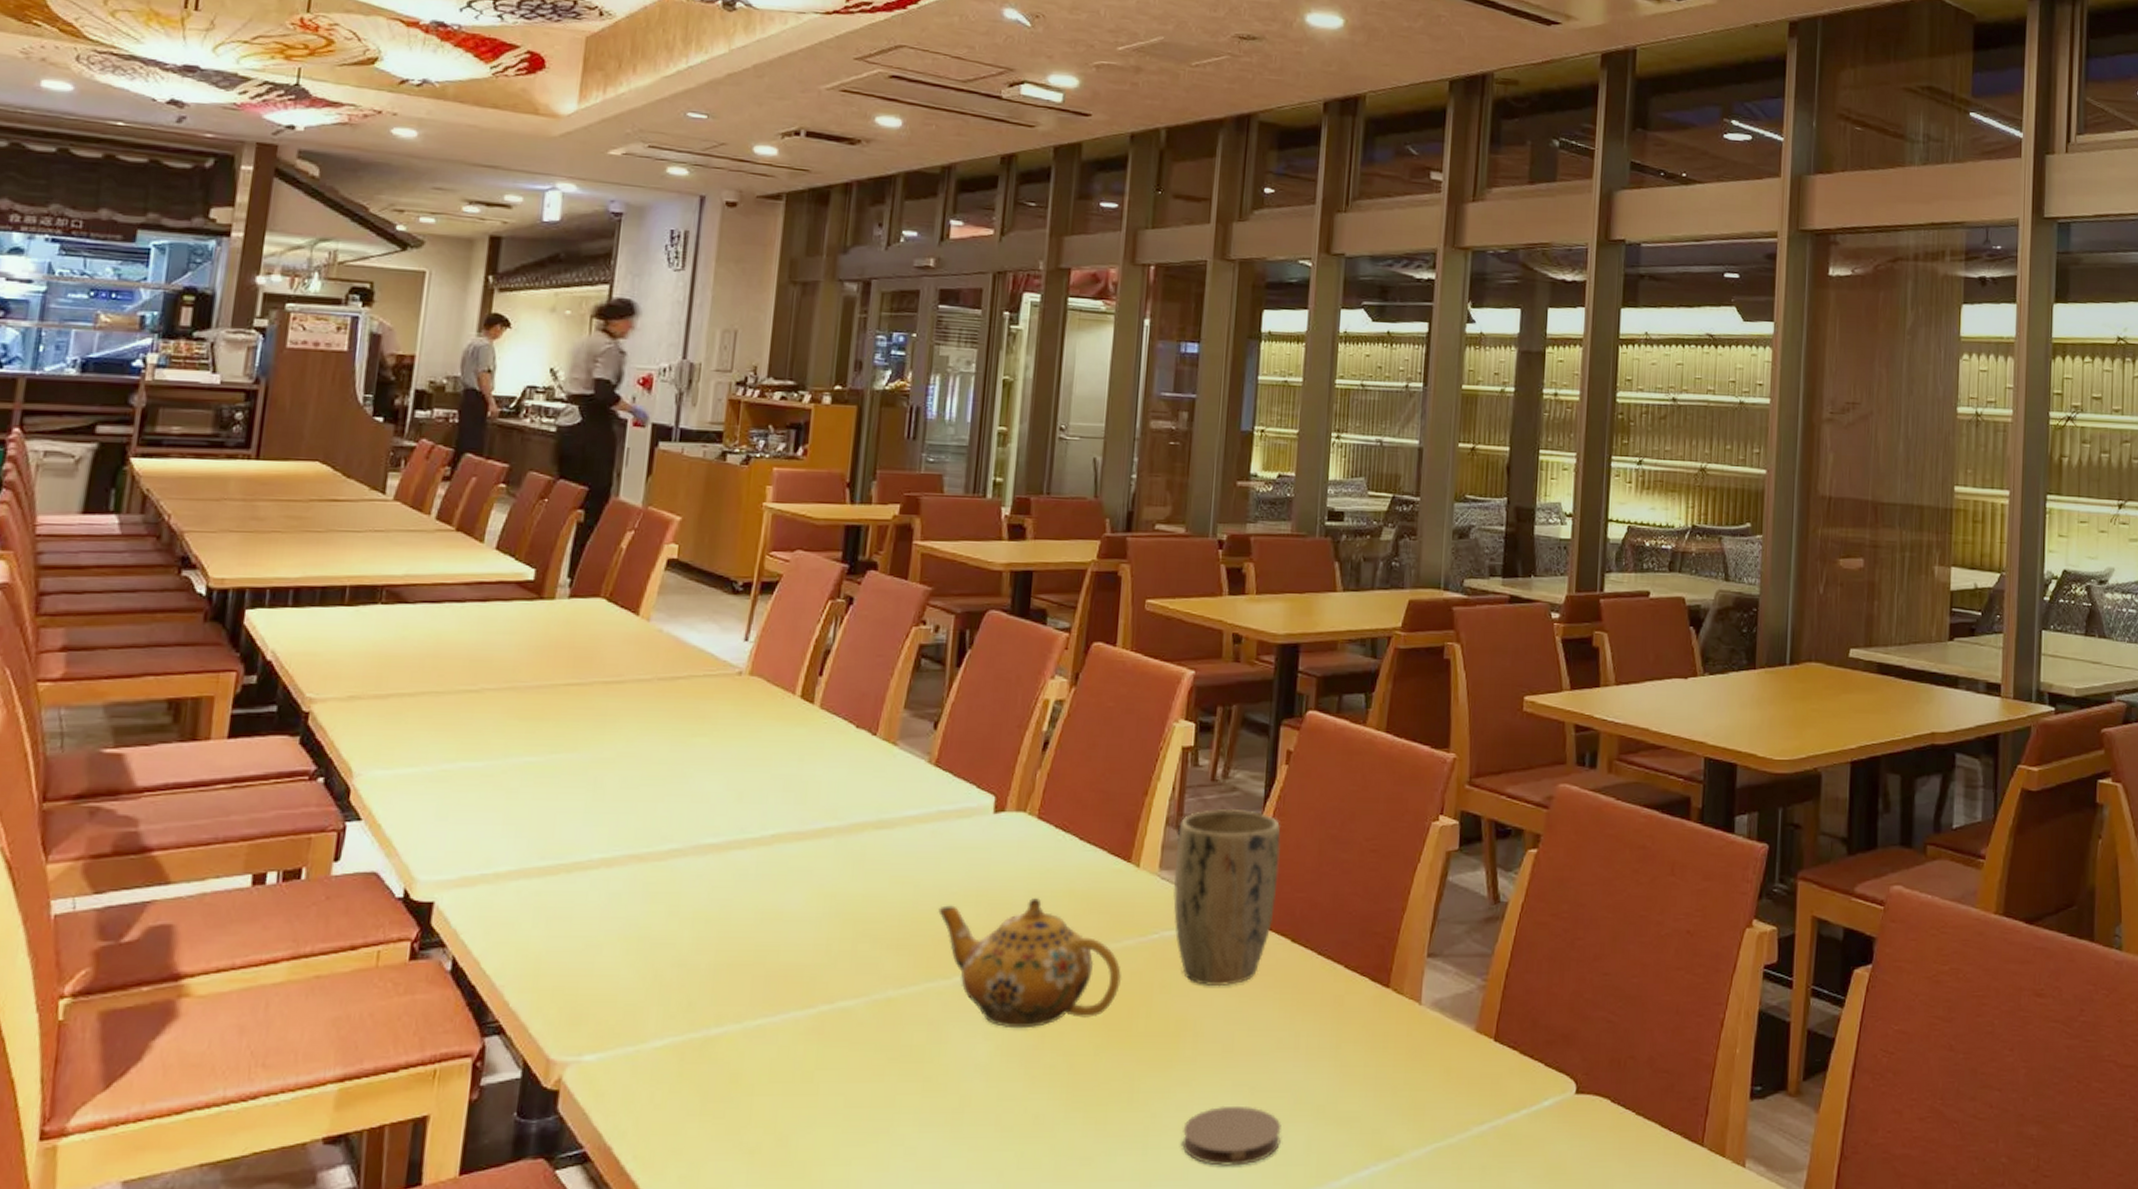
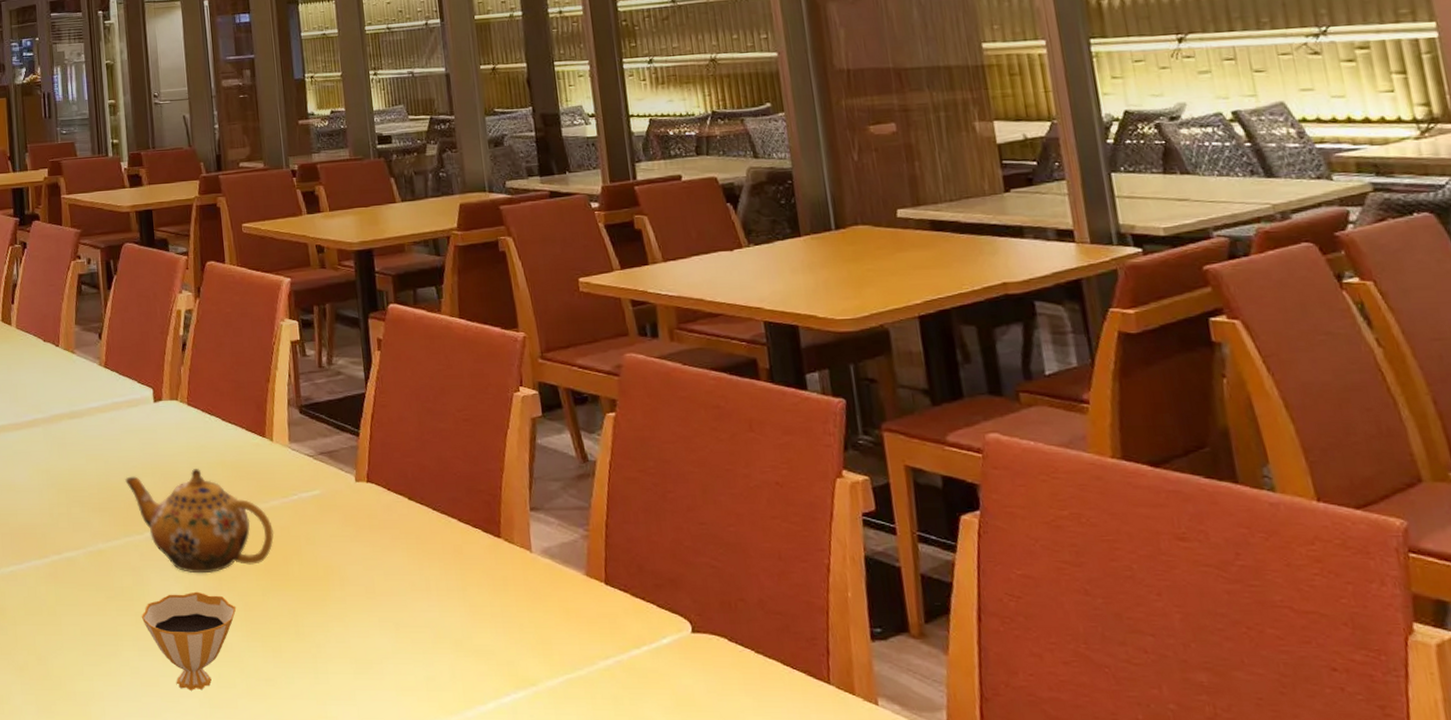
teacup: none [930,1051,1058,1174] -> present [141,591,237,690]
plant pot: present [1173,808,1281,987] -> none [298,389,390,539]
coaster: present [1182,1105,1281,1166] -> none [344,638,429,690]

